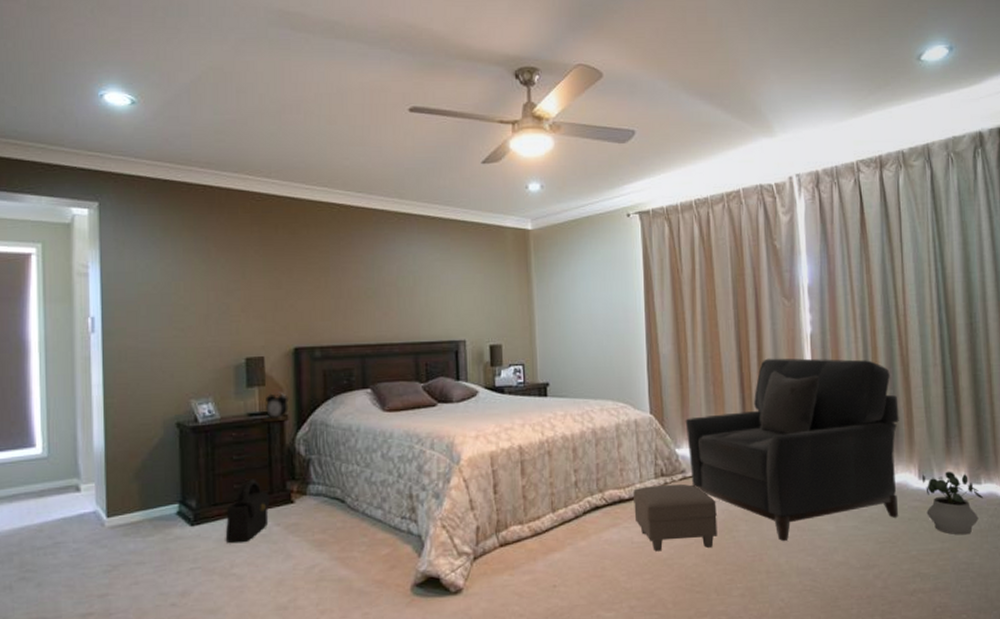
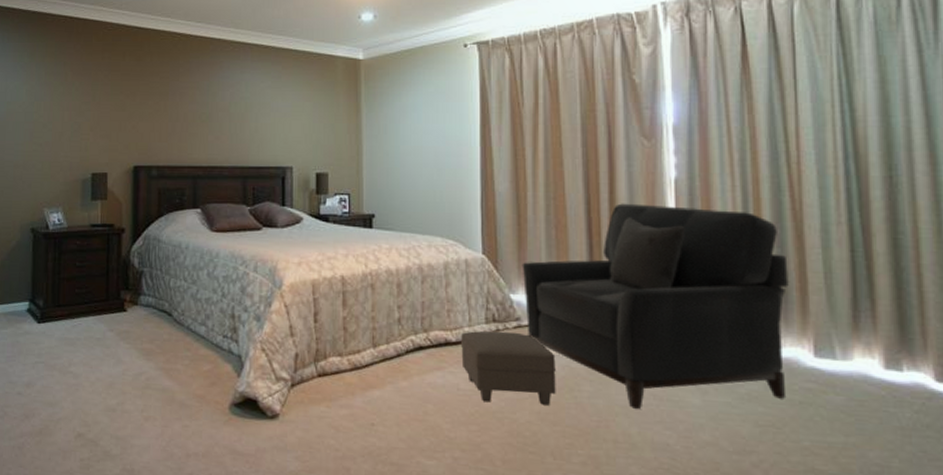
handbag: present [225,479,270,543] -> none [65,285,106,343]
alarm clock: present [262,392,290,423] -> none [103,206,127,234]
potted plant: present [922,471,984,535] -> none [819,350,907,431]

